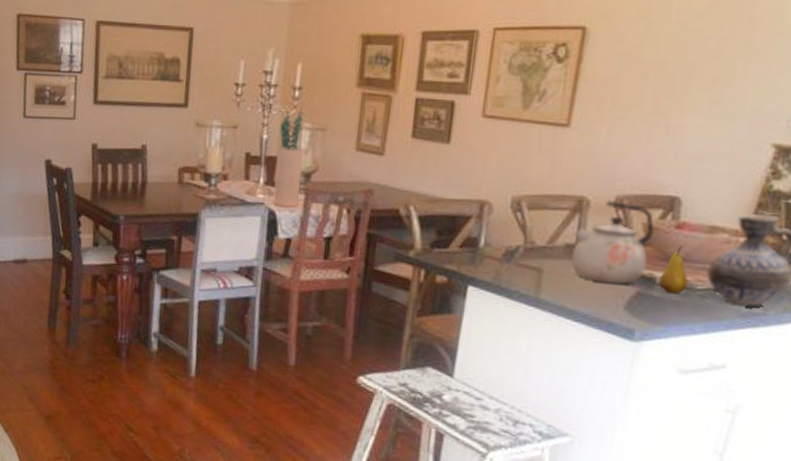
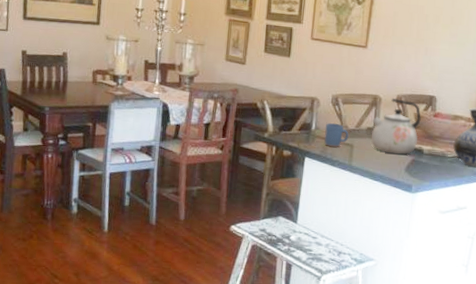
vase: present [273,107,305,208] -> none [166,28,188,102]
mug: none [498,237,537,272] -> present [324,123,349,147]
fruit: present [659,246,688,294] -> none [425,128,442,161]

